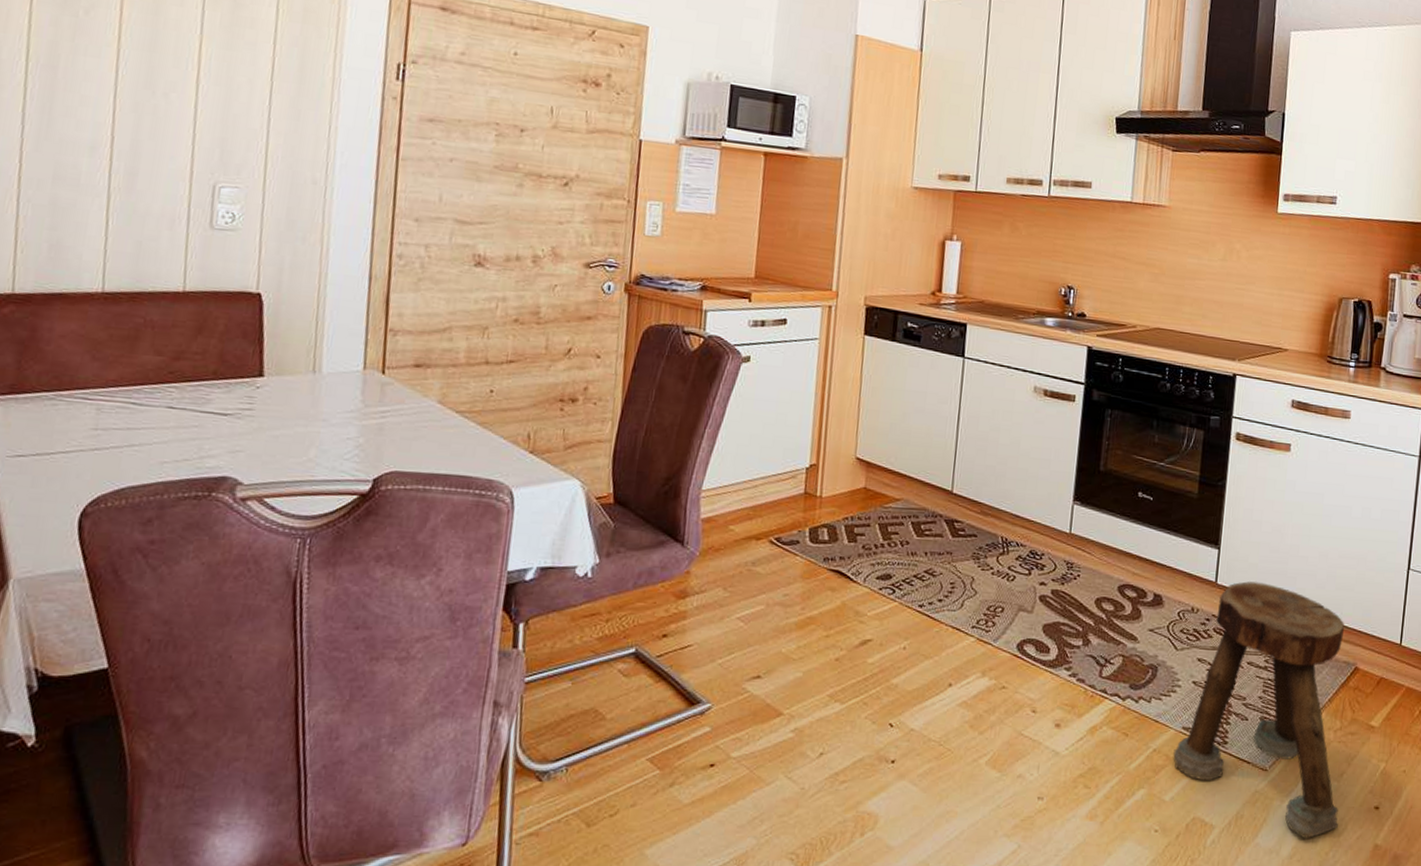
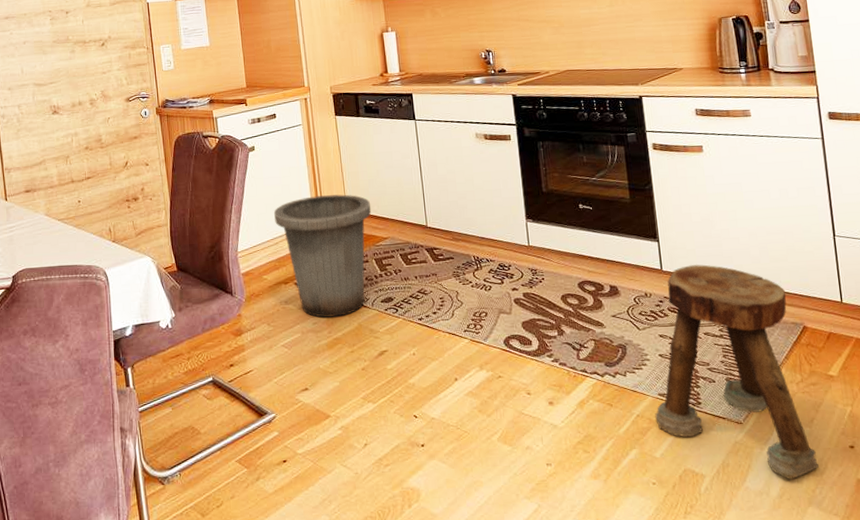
trash can: none [758,432,888,590] -> present [274,194,372,318]

